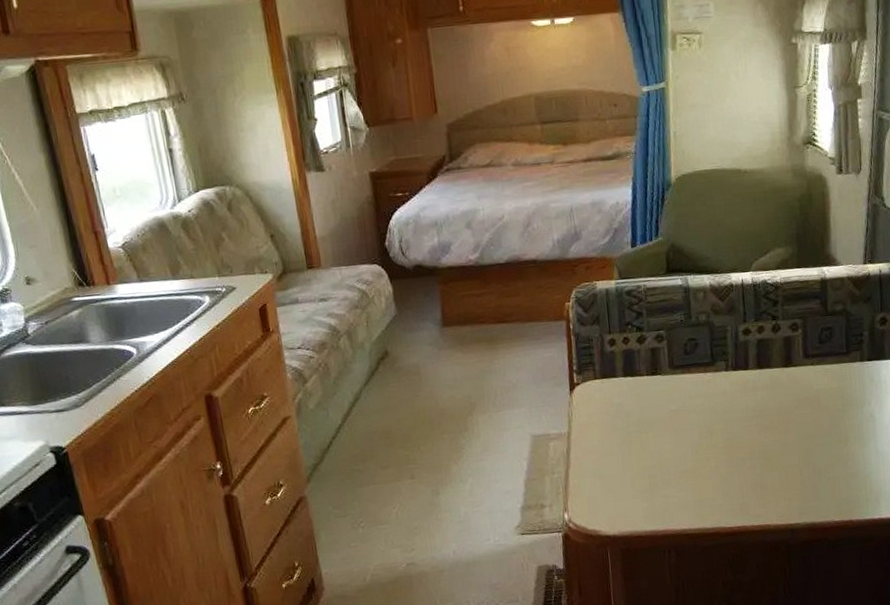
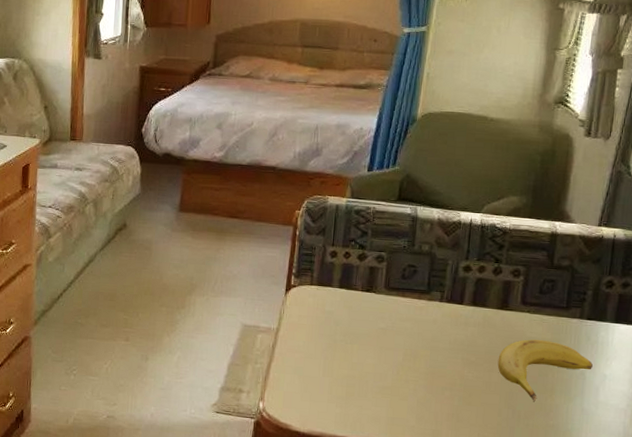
fruit: none [790,389,880,453] -> present [497,339,593,401]

